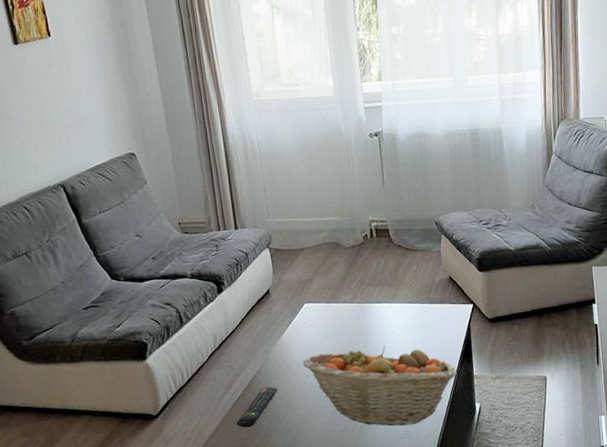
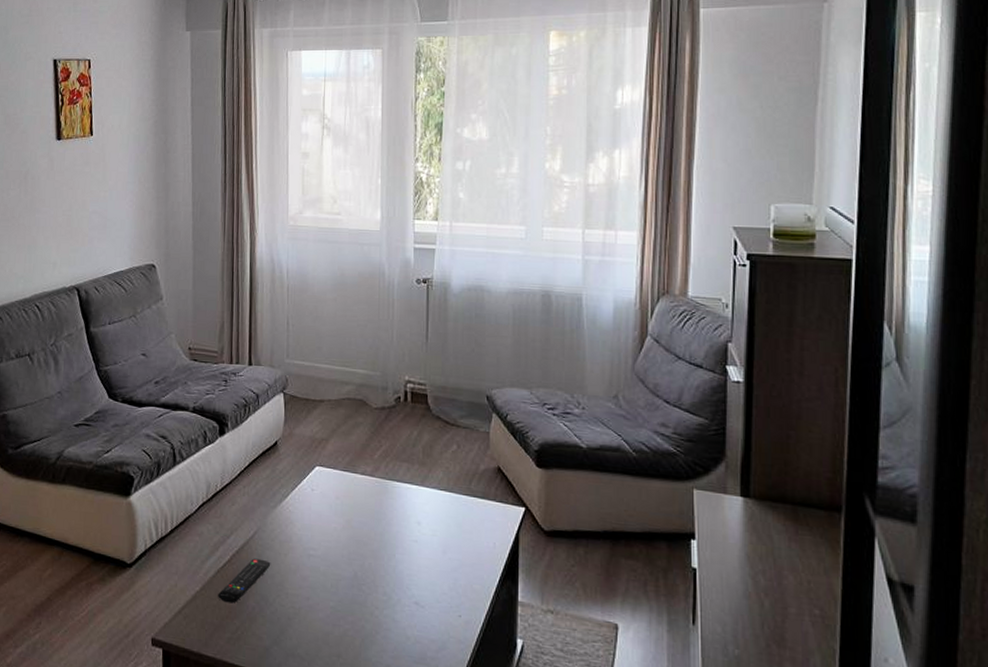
fruit basket: present [302,346,457,426] -> none [304,531,496,649]

